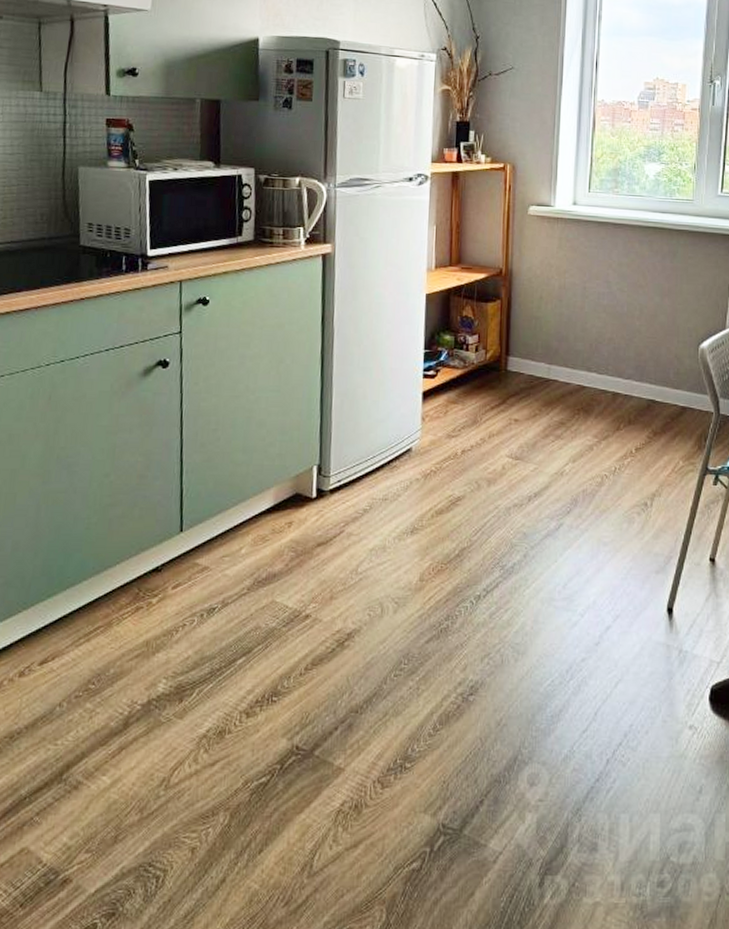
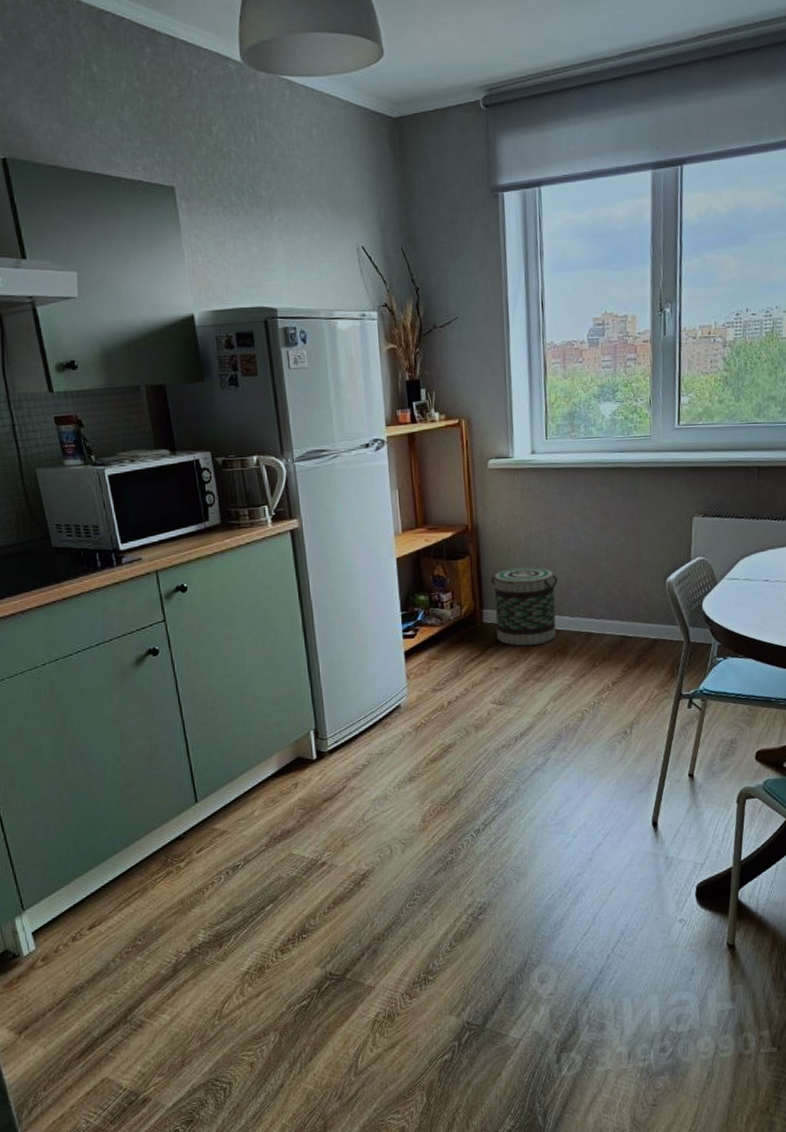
basket: none [520,317,589,400] -> present [491,566,558,646]

